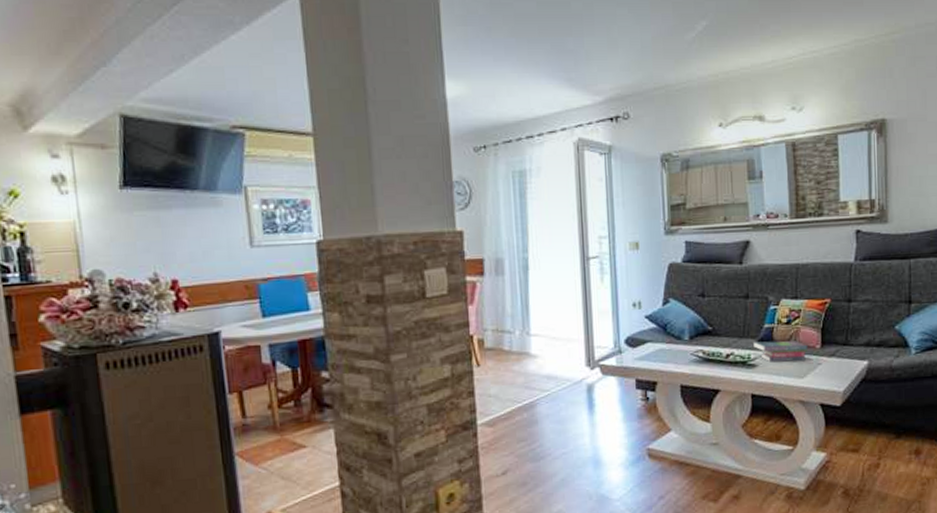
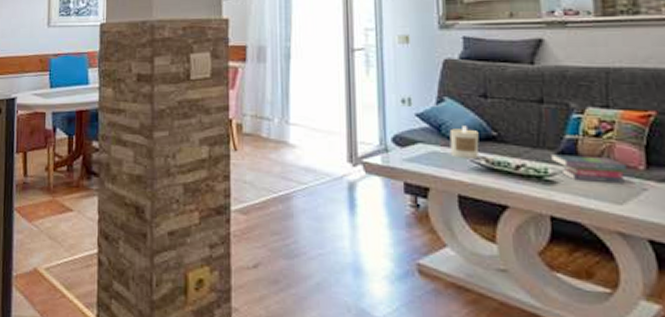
candle: none [673,323,698,354] -> present [449,126,480,160]

